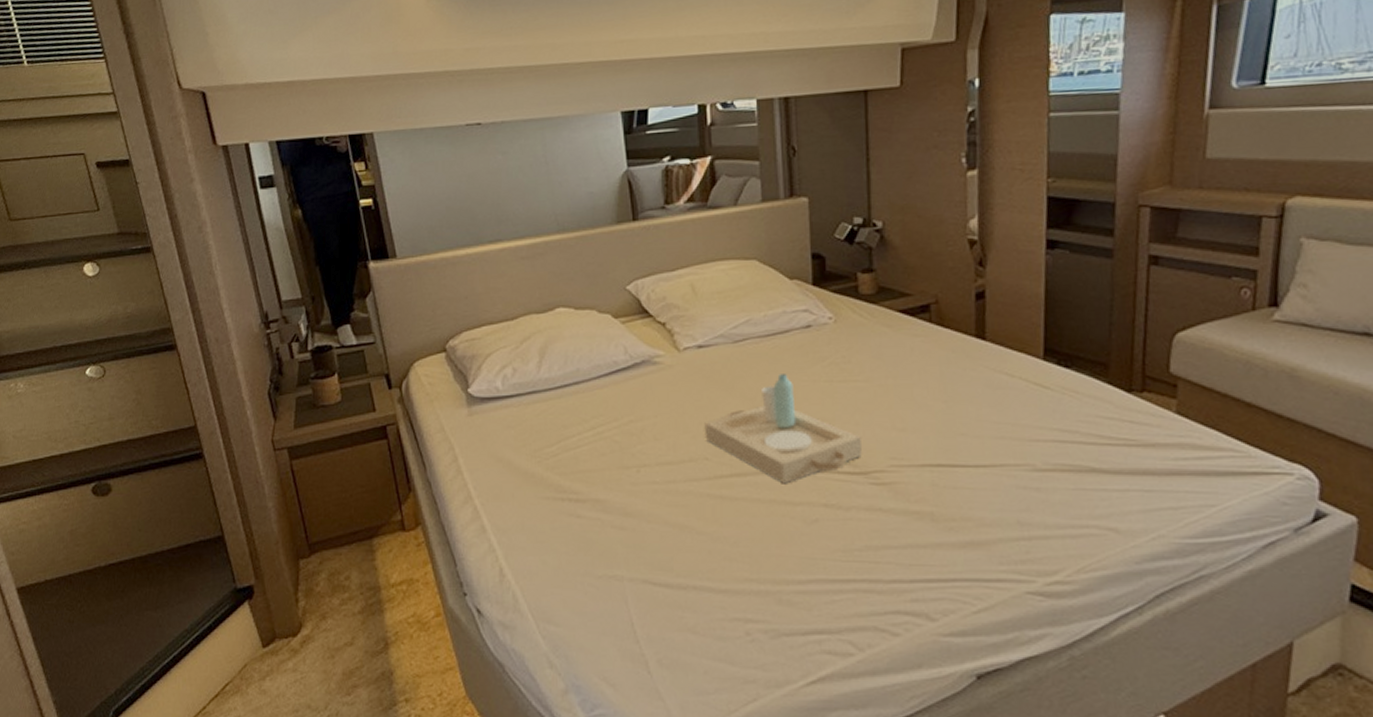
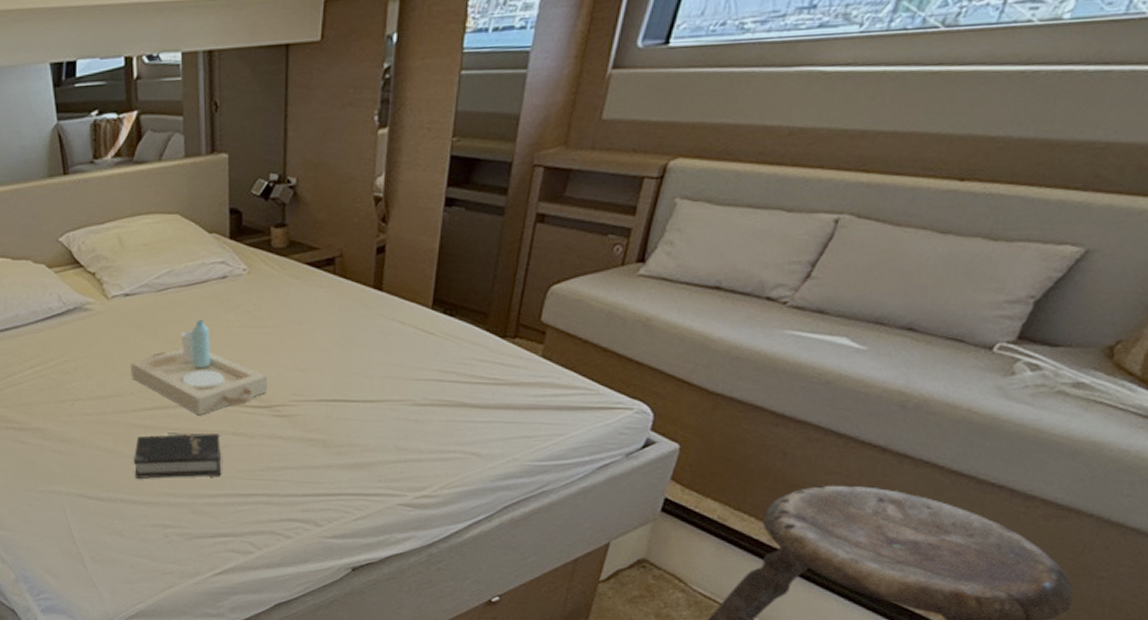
hardback book: none [709,506,813,560] -> present [134,434,222,478]

